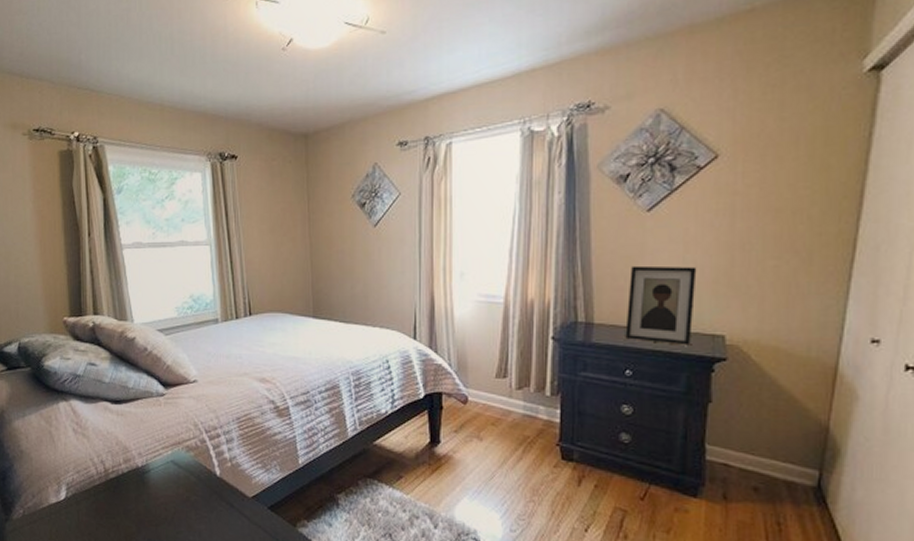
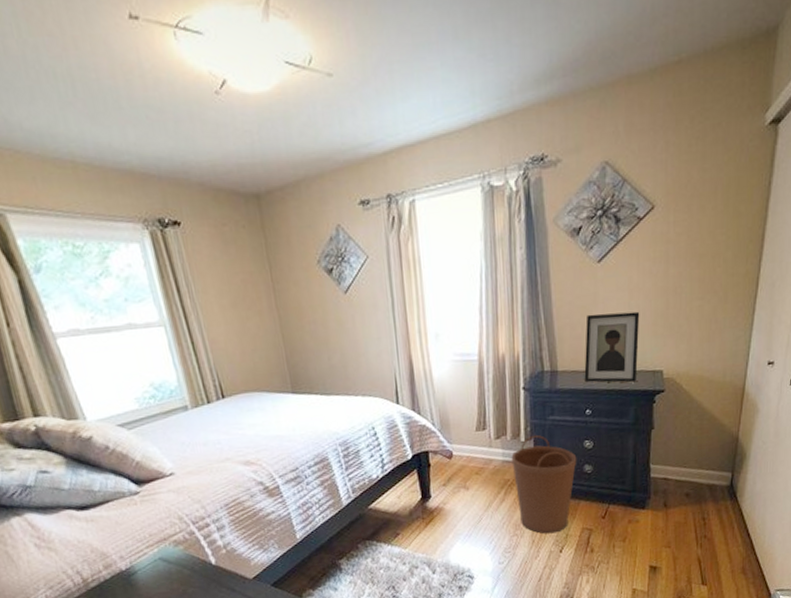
basket: none [533,392,612,508] -> present [511,435,577,534]

